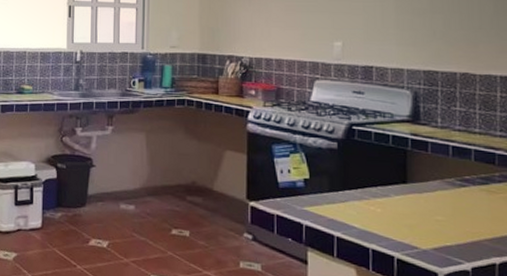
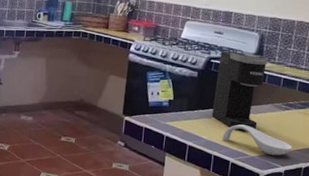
coffee maker: none [362,114,428,217] -> present [211,51,268,132]
spoon rest: none [380,207,478,249] -> present [222,124,292,156]

